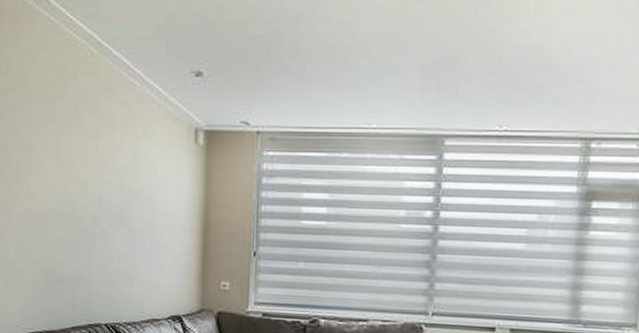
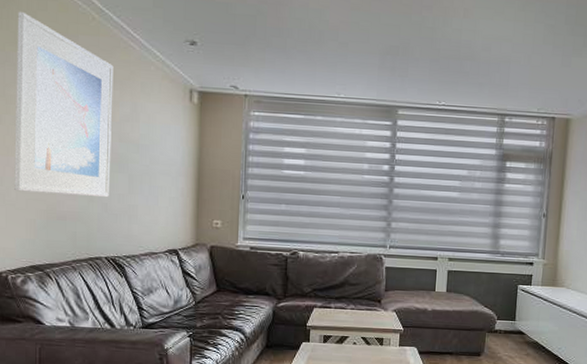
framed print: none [14,53,113,257] -> present [14,11,114,198]

